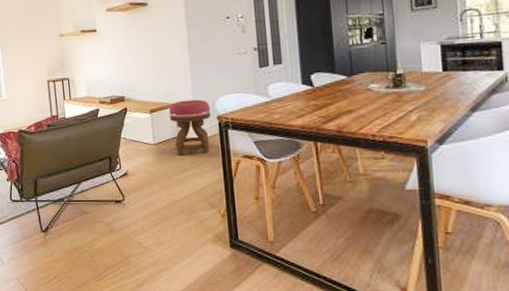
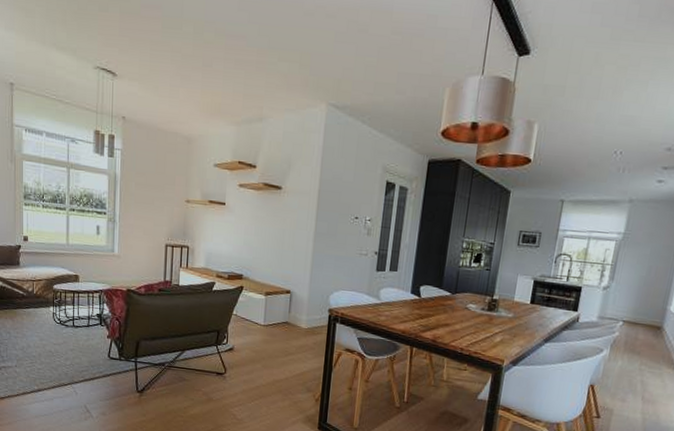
ottoman: present [168,99,211,155] -> none [283,288,324,342]

